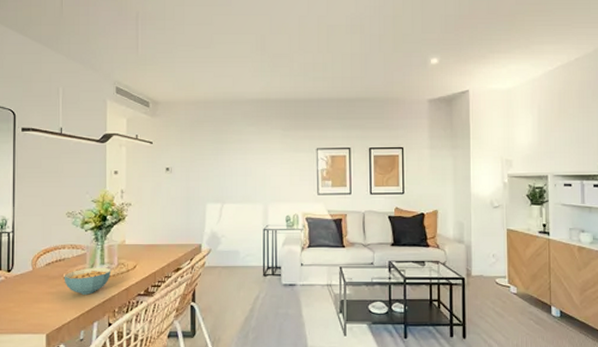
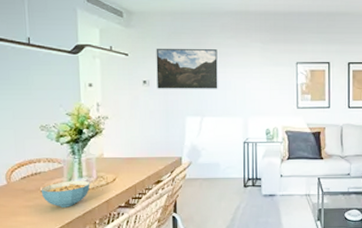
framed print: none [179,136,239,176] -> present [156,49,218,89]

